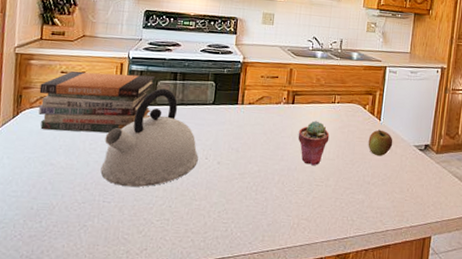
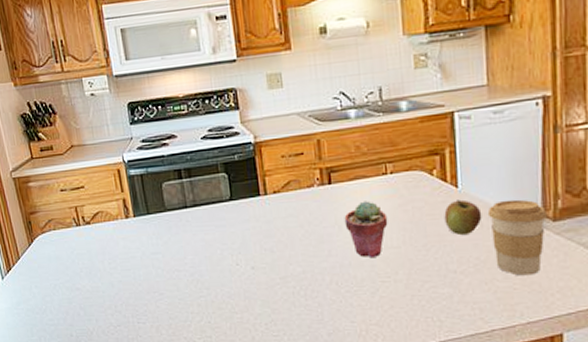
book stack: present [38,71,156,134] -> none [44,178,164,255]
kettle: present [100,88,198,188] -> none [122,190,228,305]
coffee cup: none [396,134,433,191] -> present [487,199,547,276]

